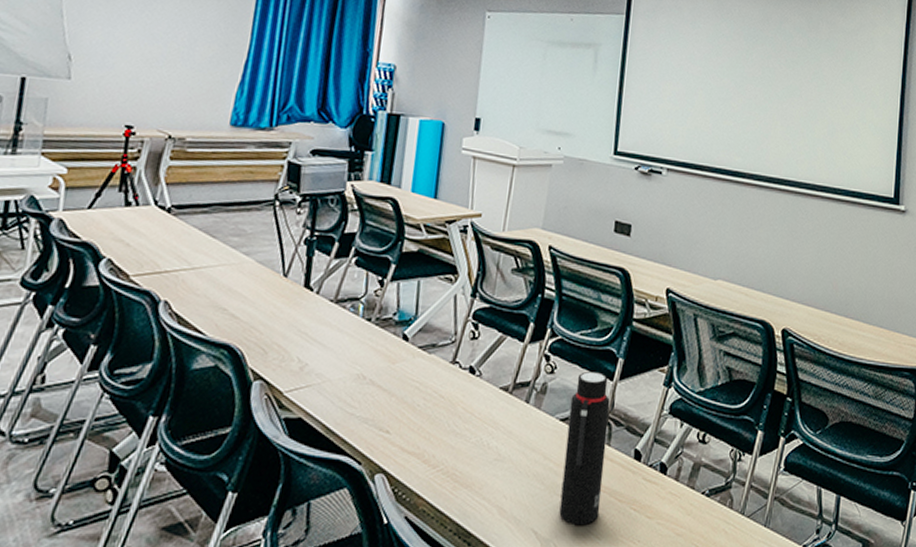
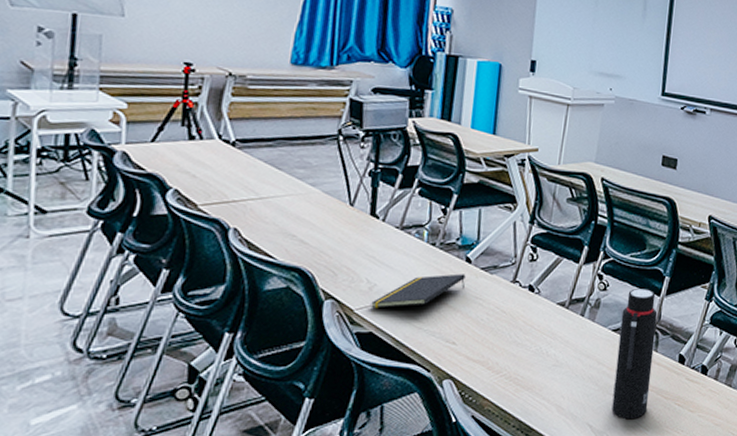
notepad: none [301,353,402,391] -> present [371,274,466,309]

